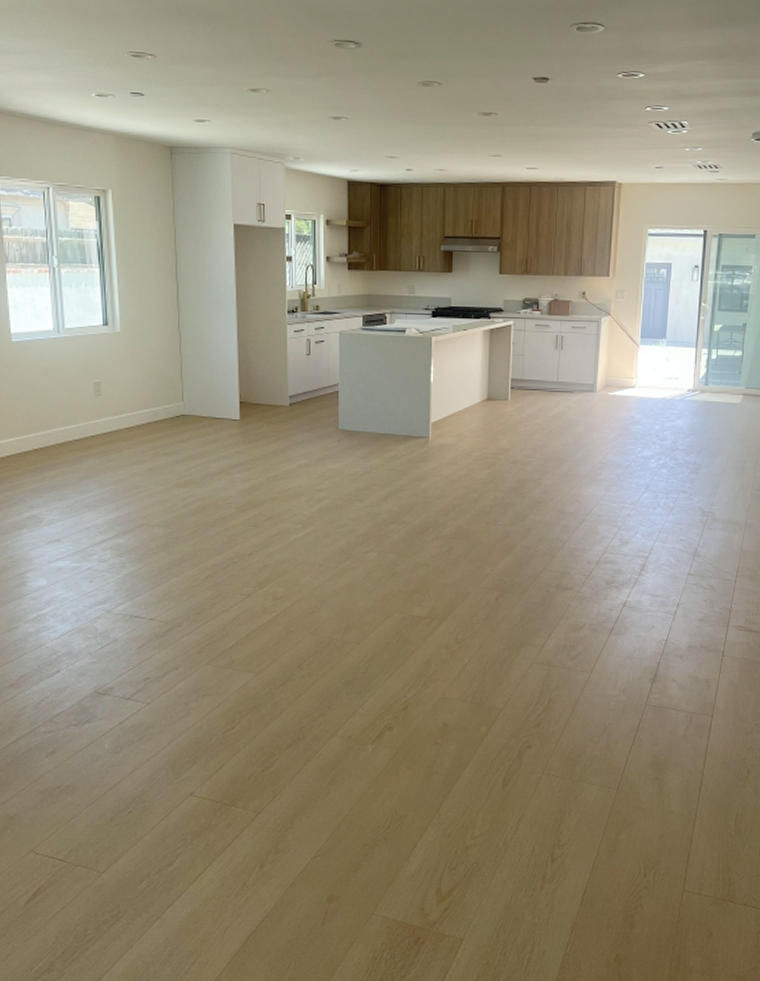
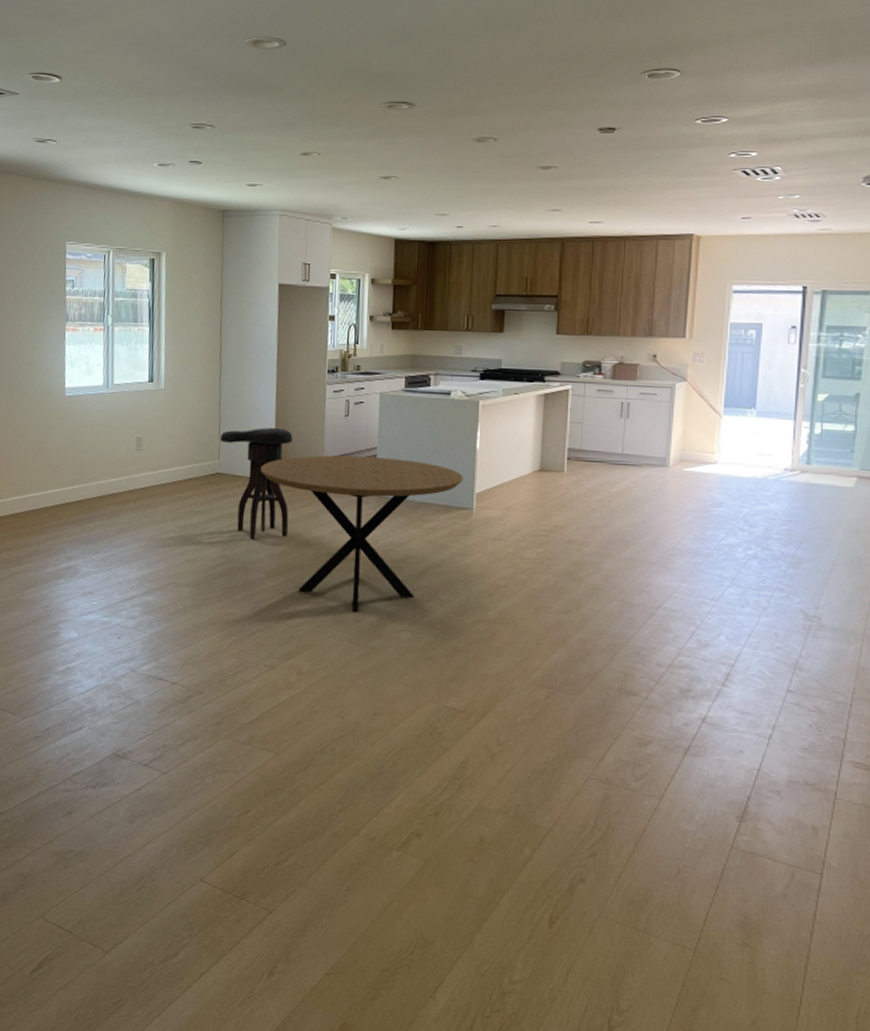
stool: none [182,369,257,476] -> present [219,428,293,539]
dining table: none [226,392,419,538] -> present [260,455,463,612]

